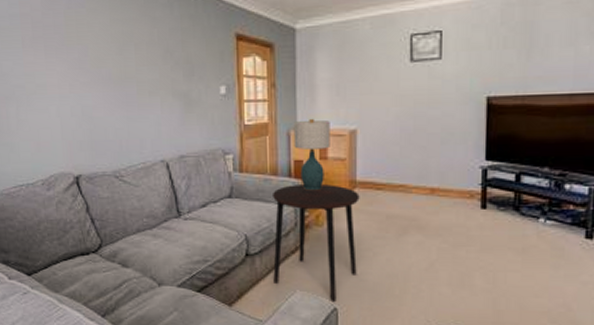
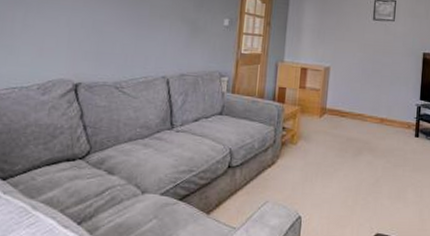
side table: present [273,184,360,301] -> none [250,107,328,211]
table lamp: present [293,119,330,191] -> none [280,55,311,114]

